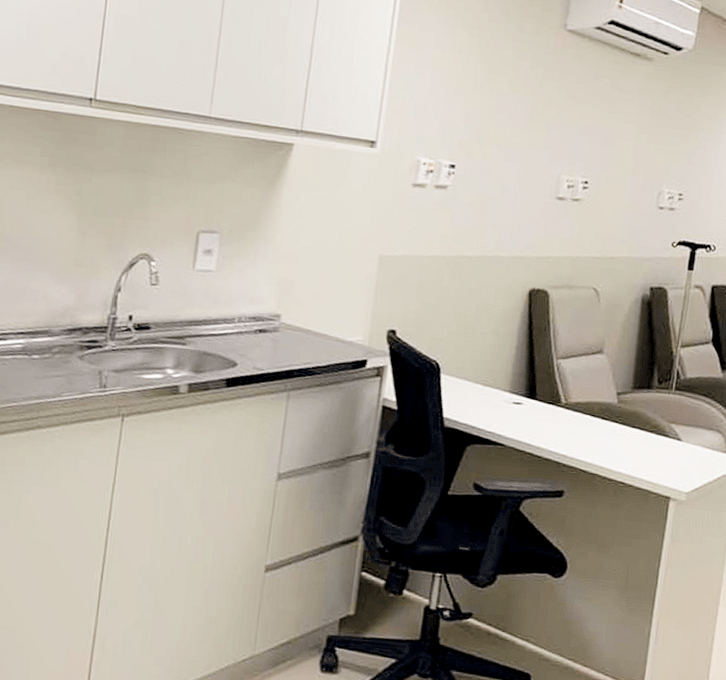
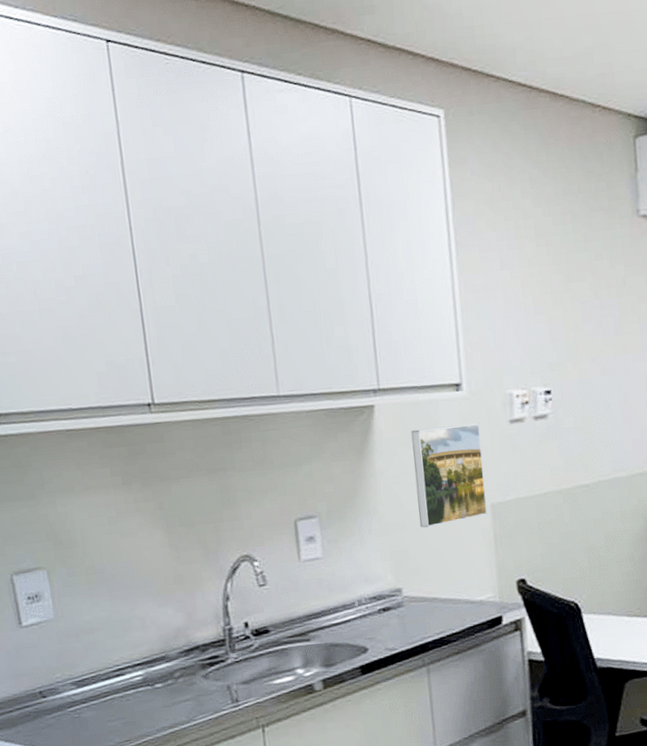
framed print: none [310,173,385,265] -> present [411,423,488,528]

